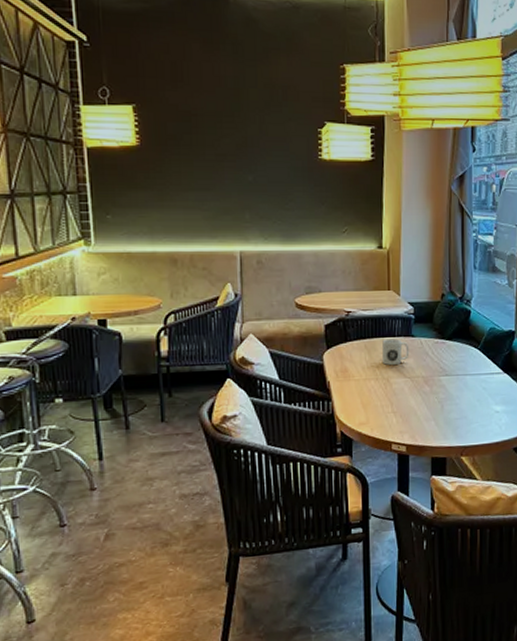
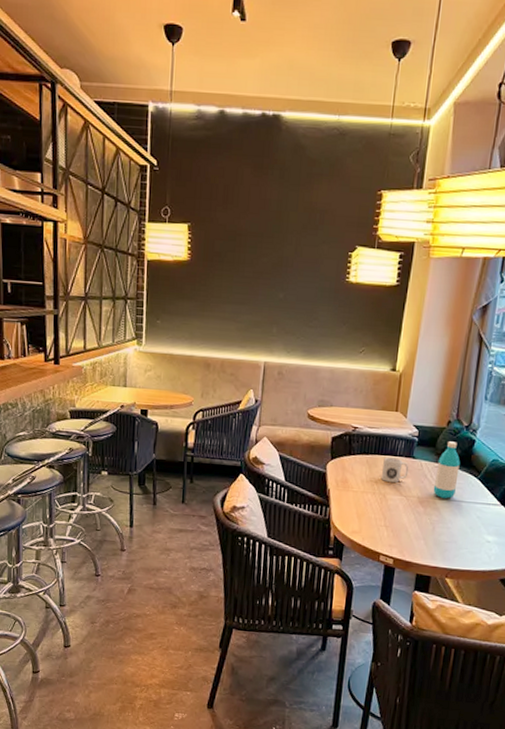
water bottle: none [436,315,459,375] -> present [433,441,460,499]

